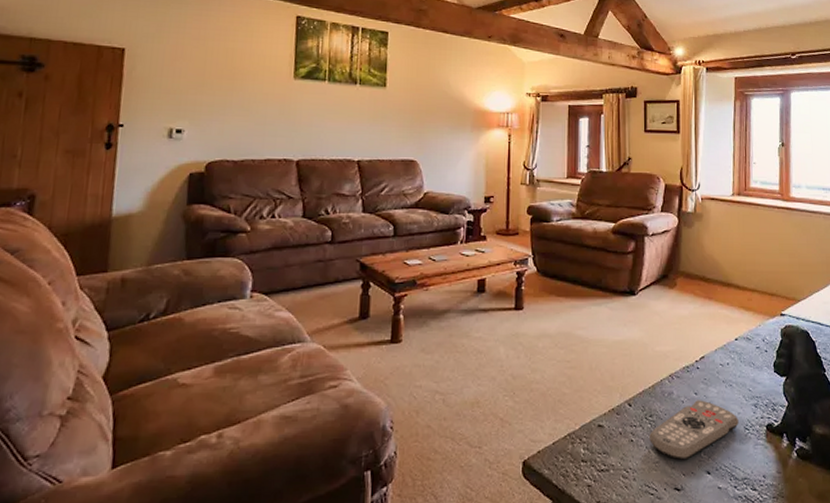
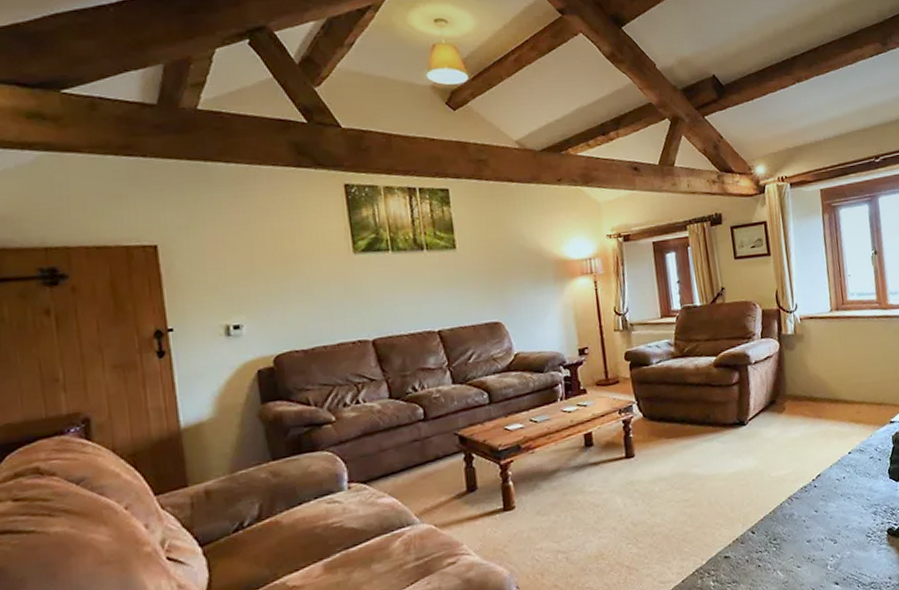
remote control: present [649,400,739,460] -> none [775,516,861,577]

